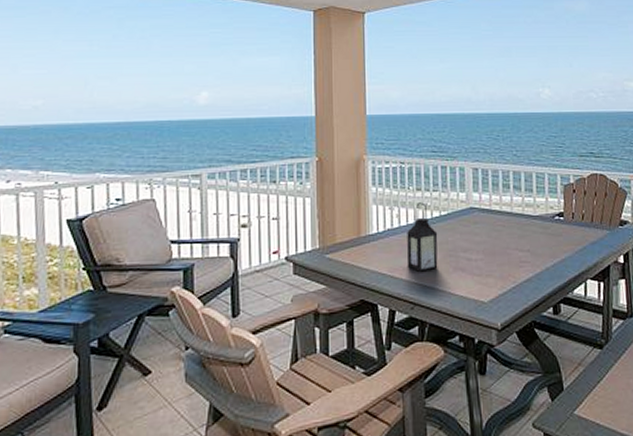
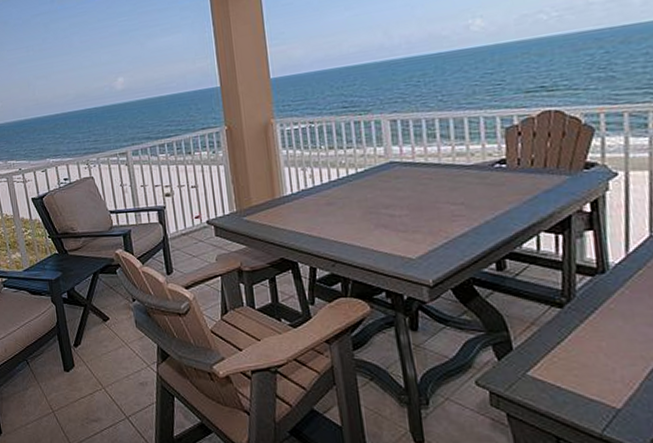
lantern: present [406,202,438,272] -> none [322,161,358,230]

